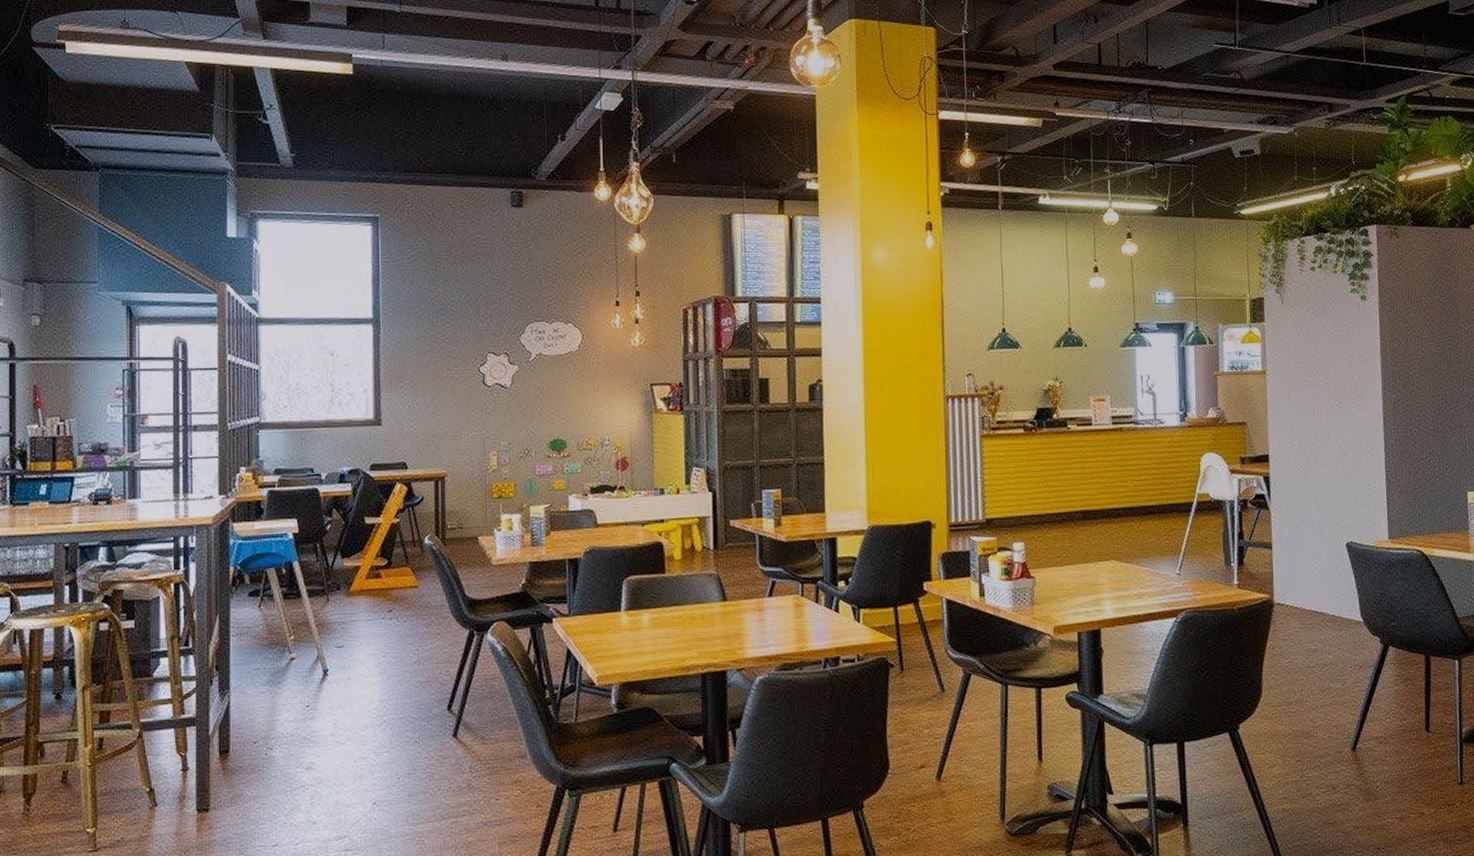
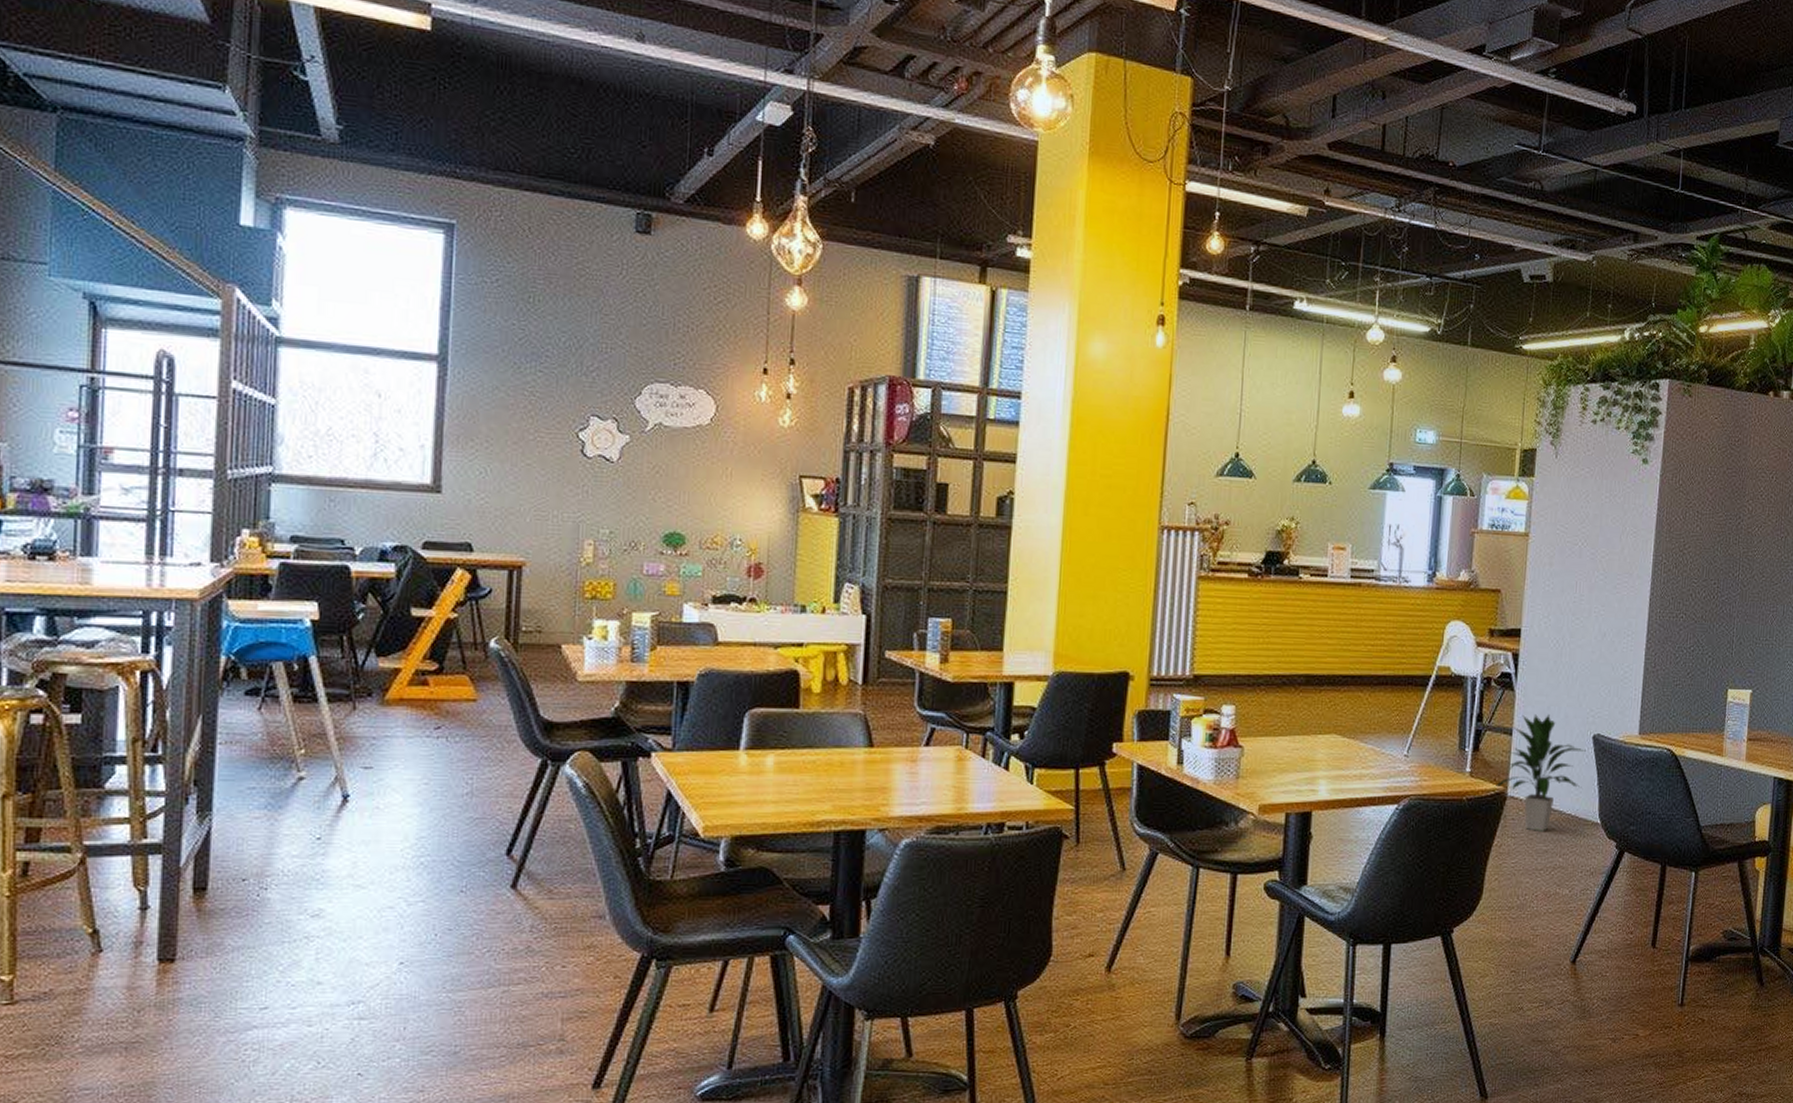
indoor plant: none [1261,527,1342,633] -> present [1494,713,1586,831]

